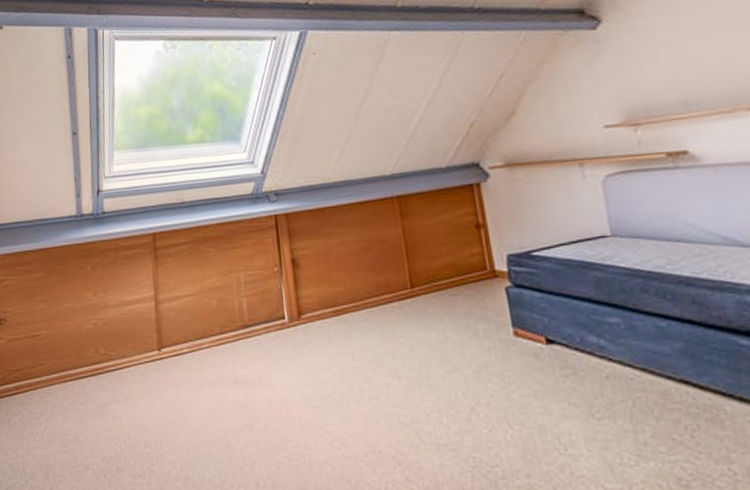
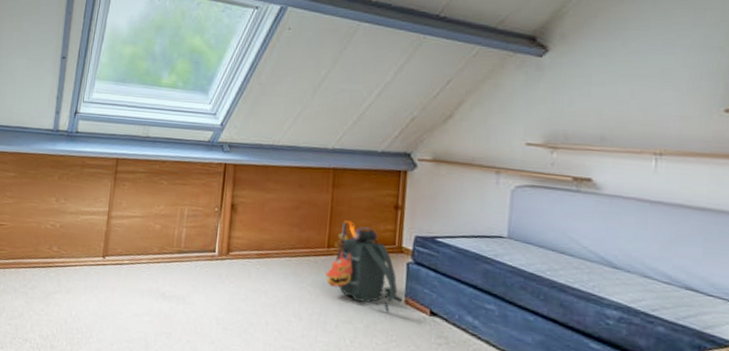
backpack: none [416,252,511,350] -> present [325,220,403,313]

